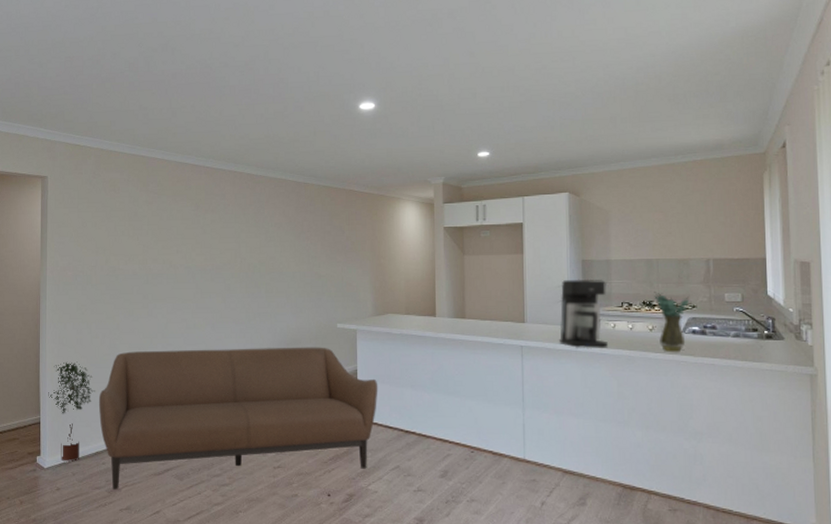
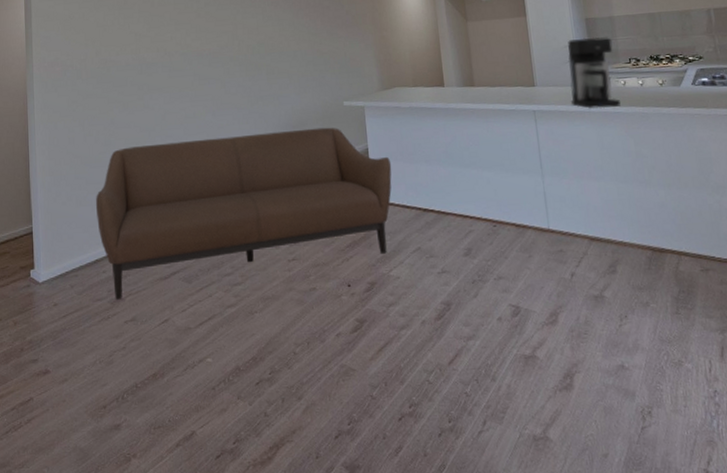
potted tree: present [48,361,96,462] -> none [40,163,92,273]
vase: present [654,292,689,353] -> none [660,45,697,107]

